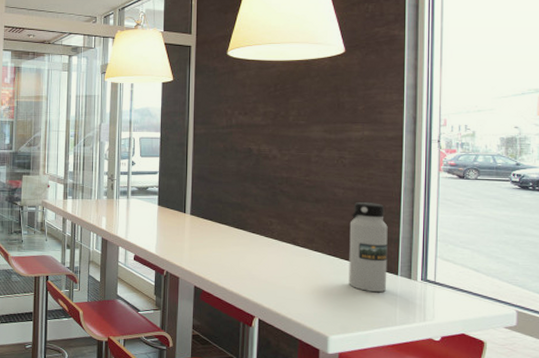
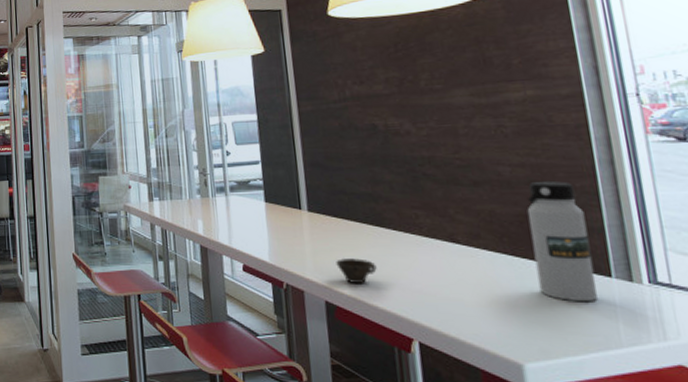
cup: none [206,253,236,273] -> present [336,258,377,283]

